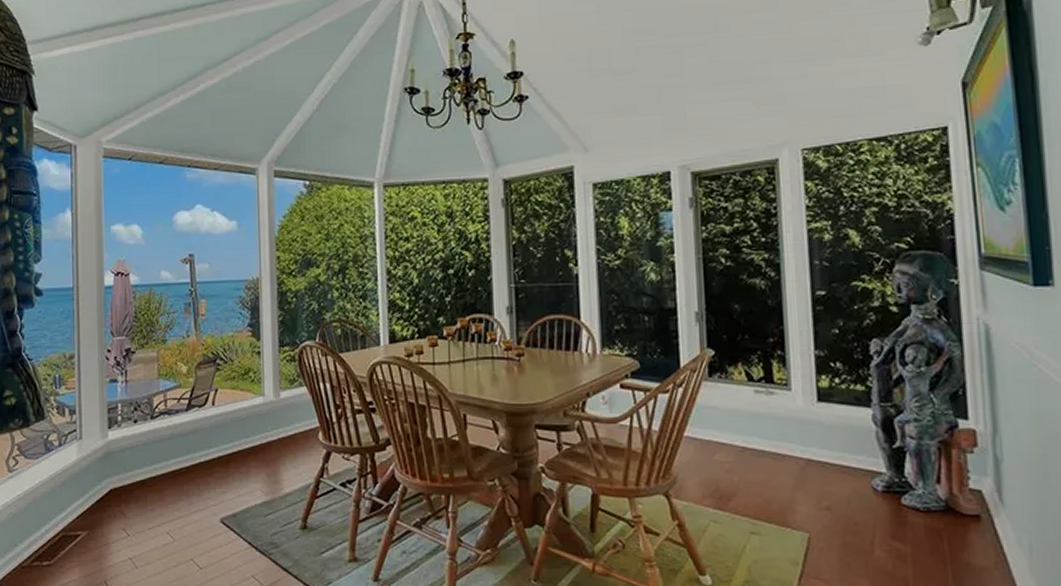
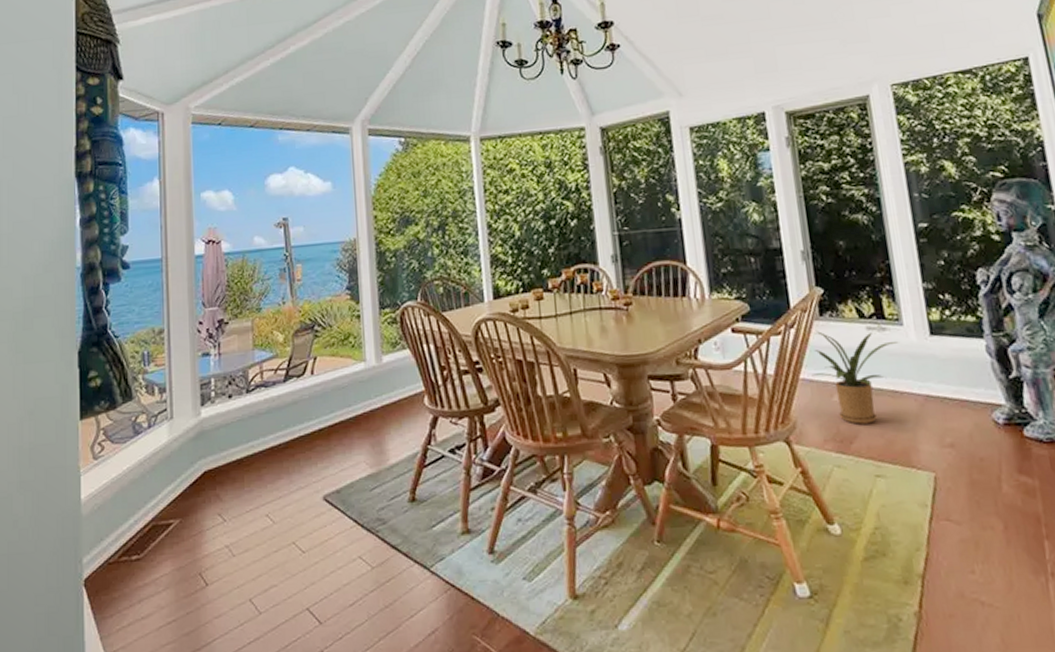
house plant: none [696,390,785,483] -> present [811,330,899,425]

